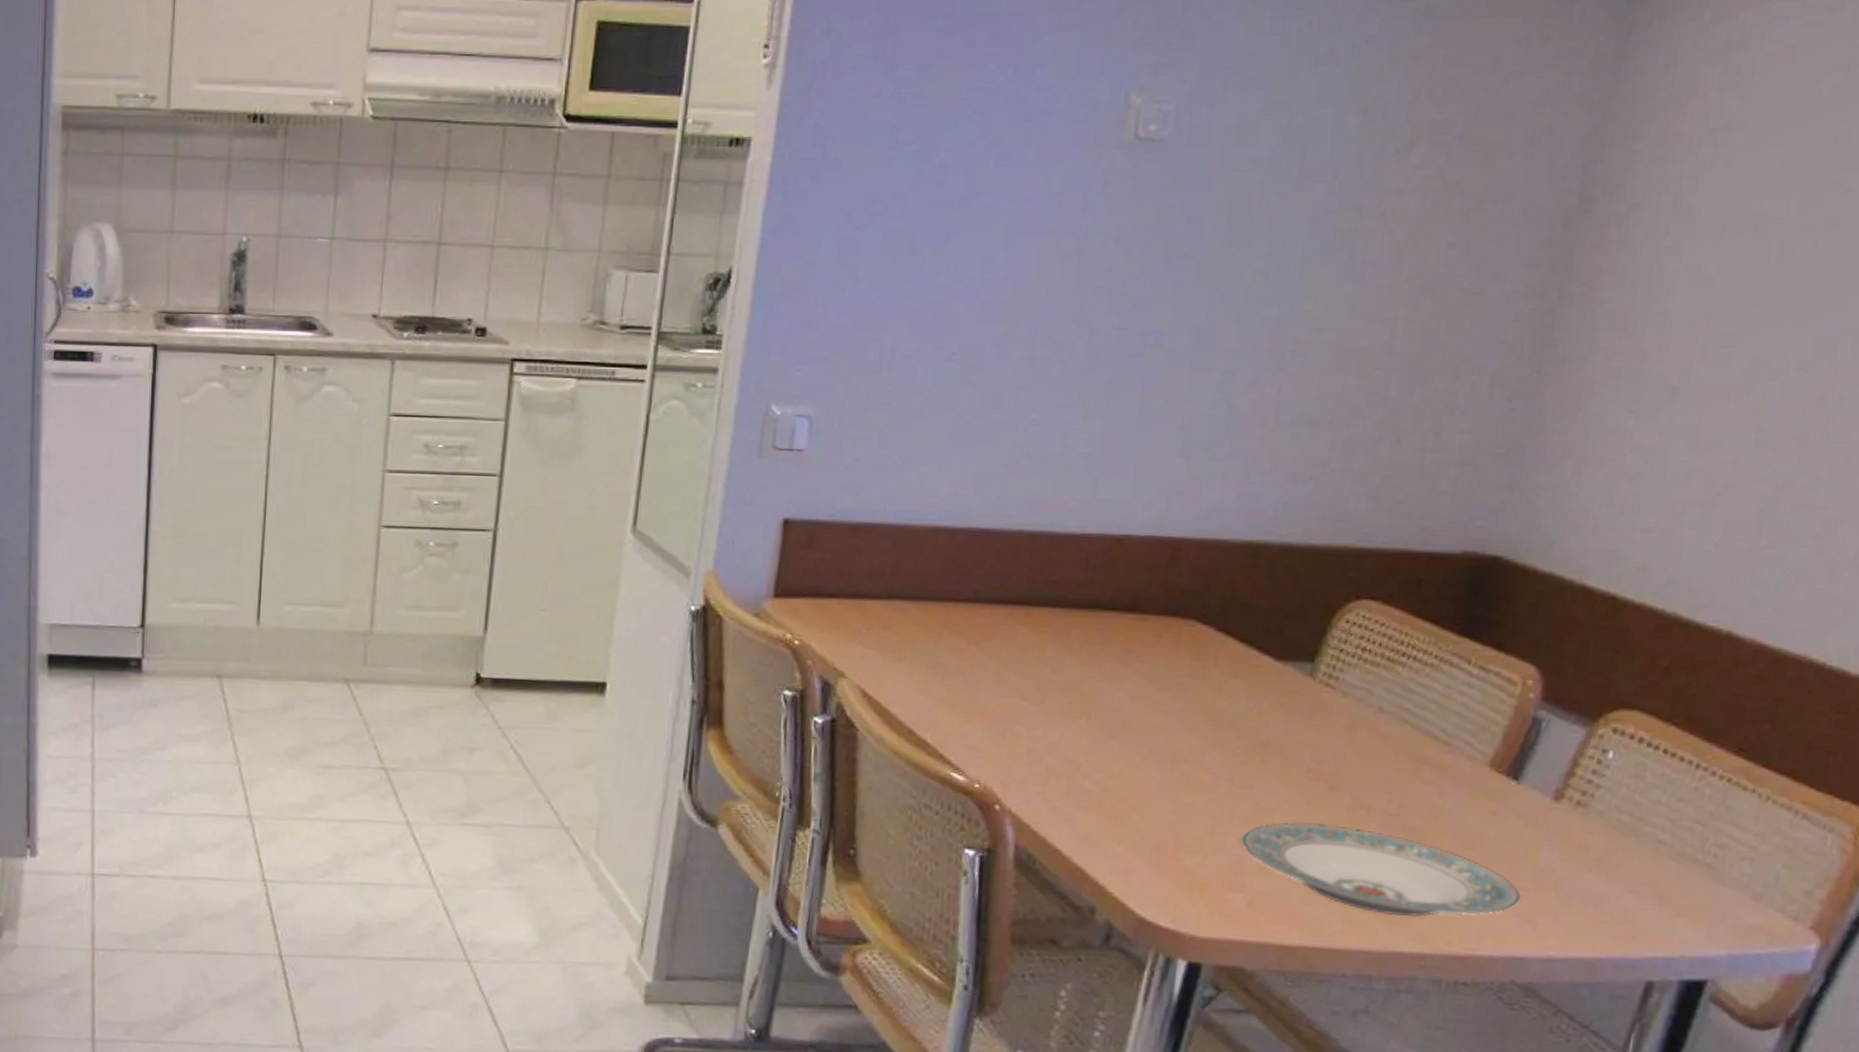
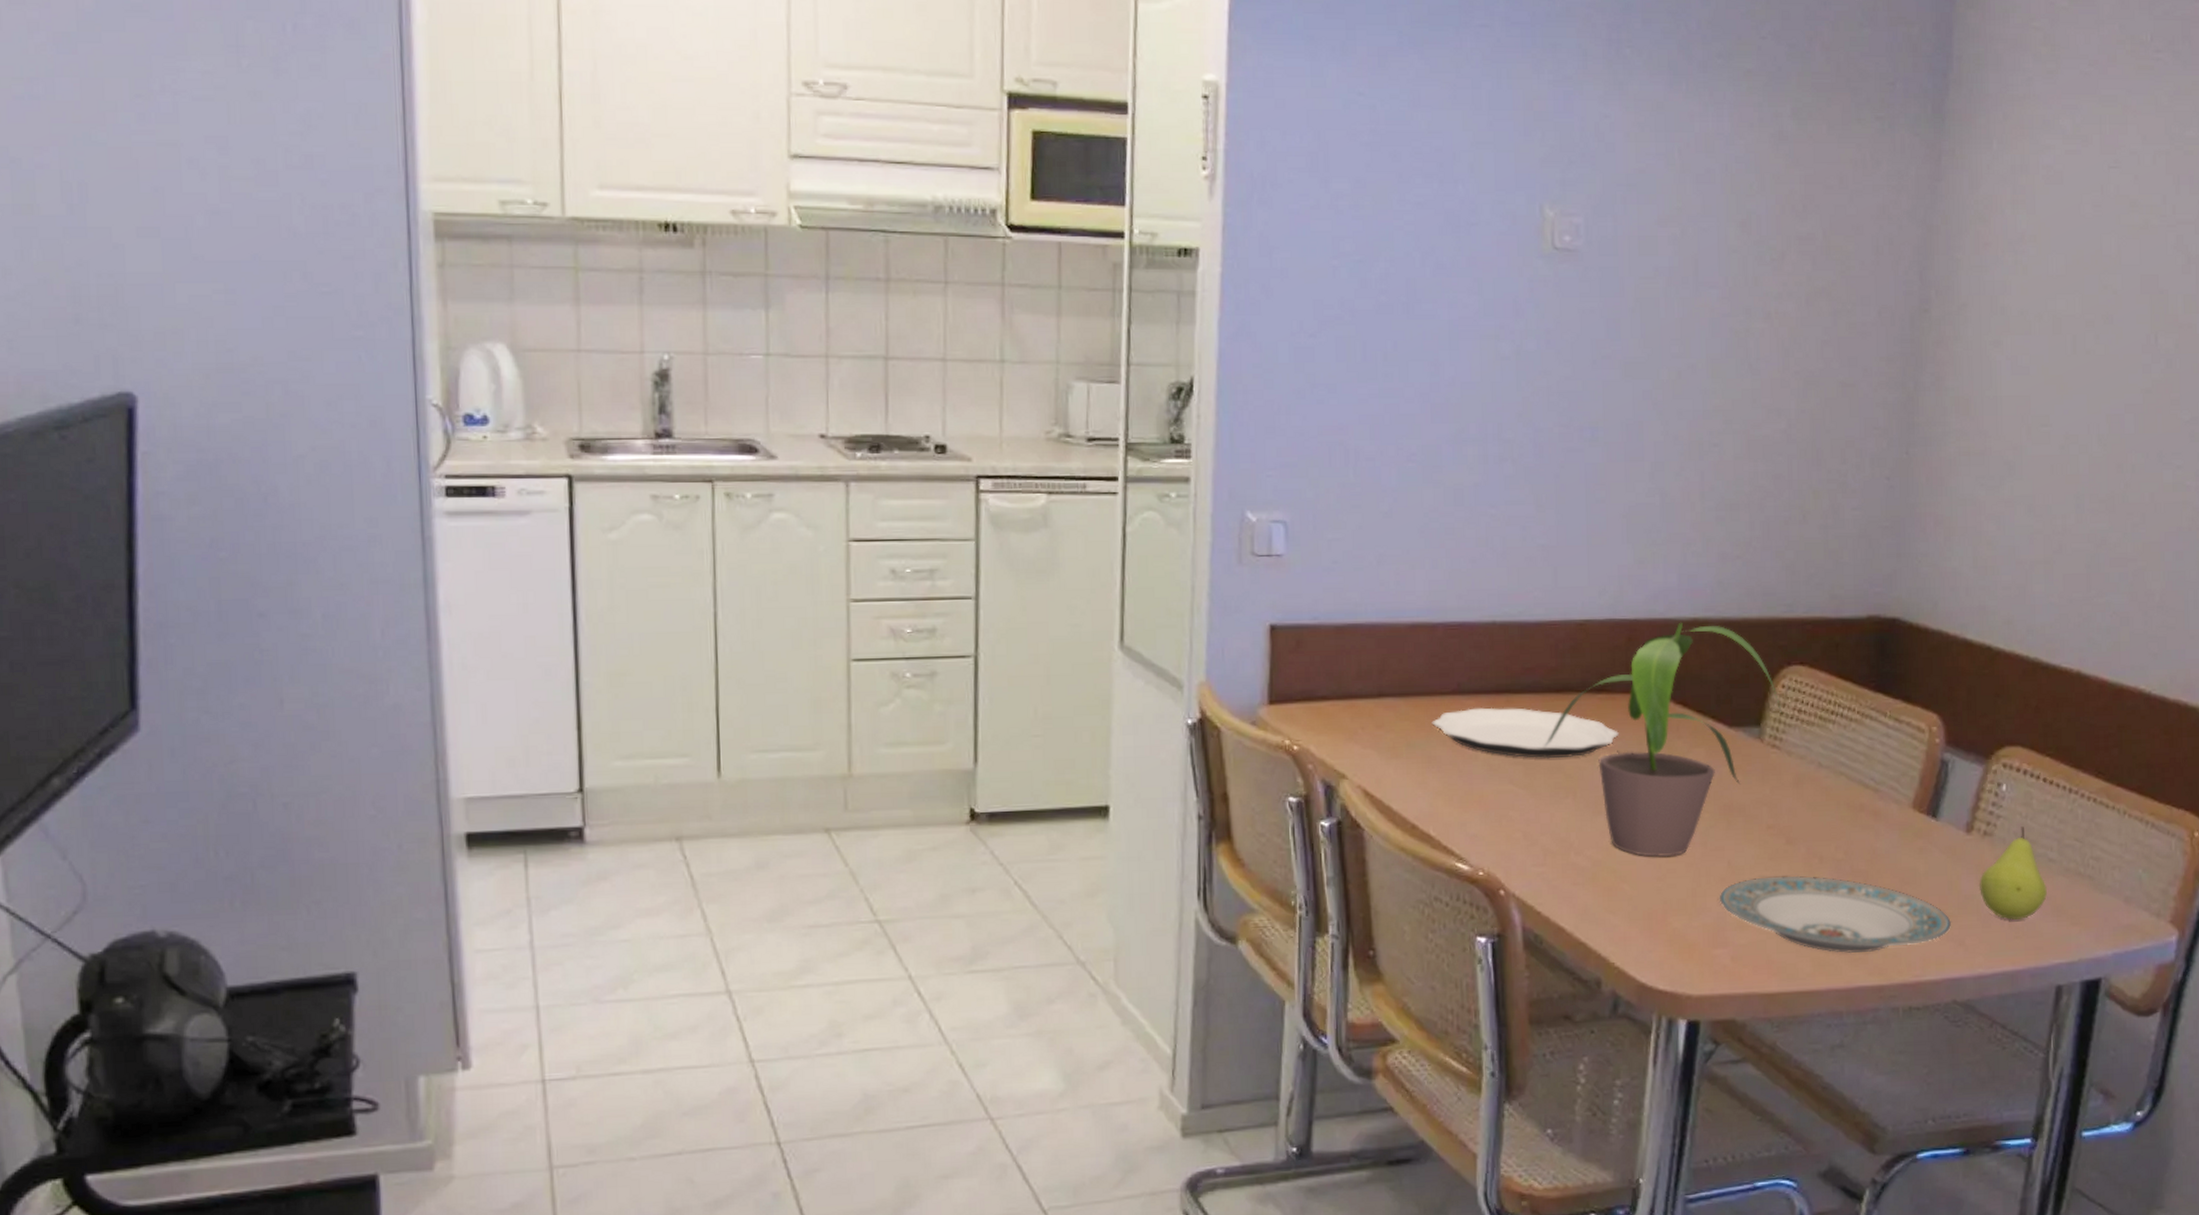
plate: none [941,617,1147,677] -> present [1432,707,1619,759]
potted plant: none [1061,544,1342,791] -> present [1544,622,1782,857]
fruit: none [1562,800,1651,904] -> present [1979,826,2048,920]

